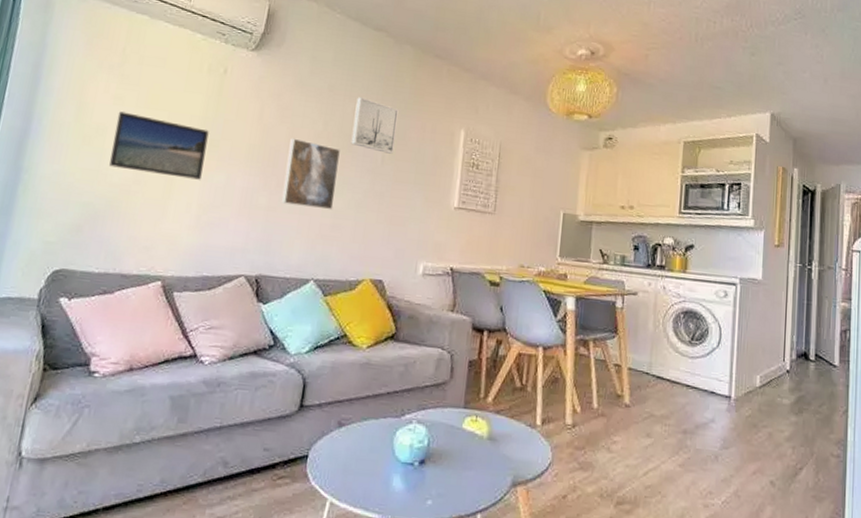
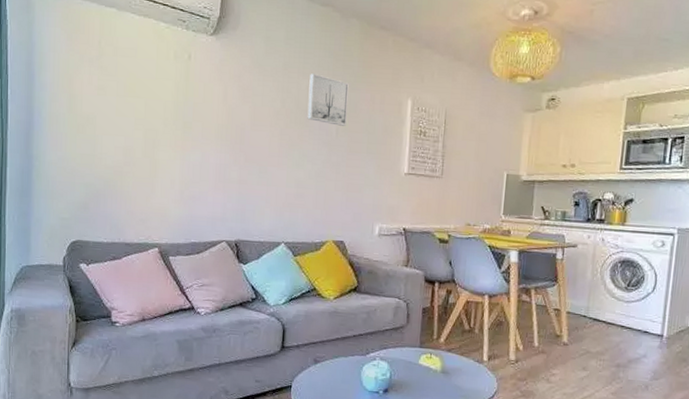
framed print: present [109,111,209,180] -> none [102,101,182,159]
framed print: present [281,138,341,211] -> none [250,116,299,181]

